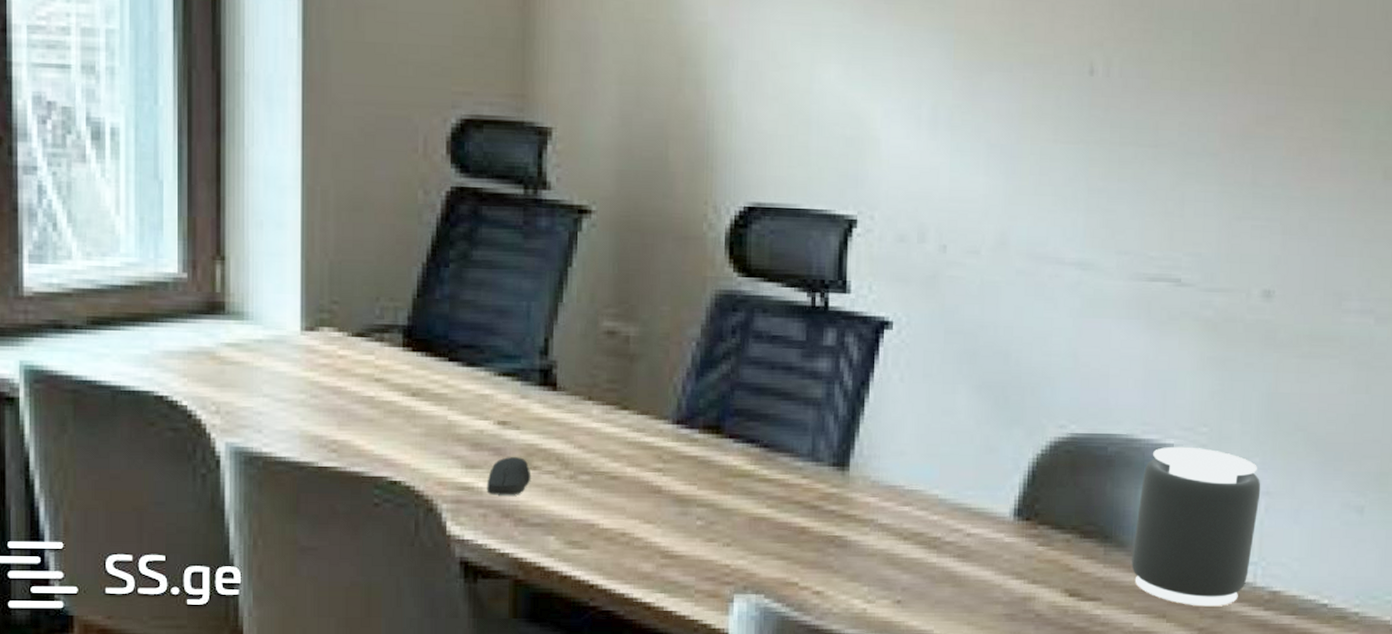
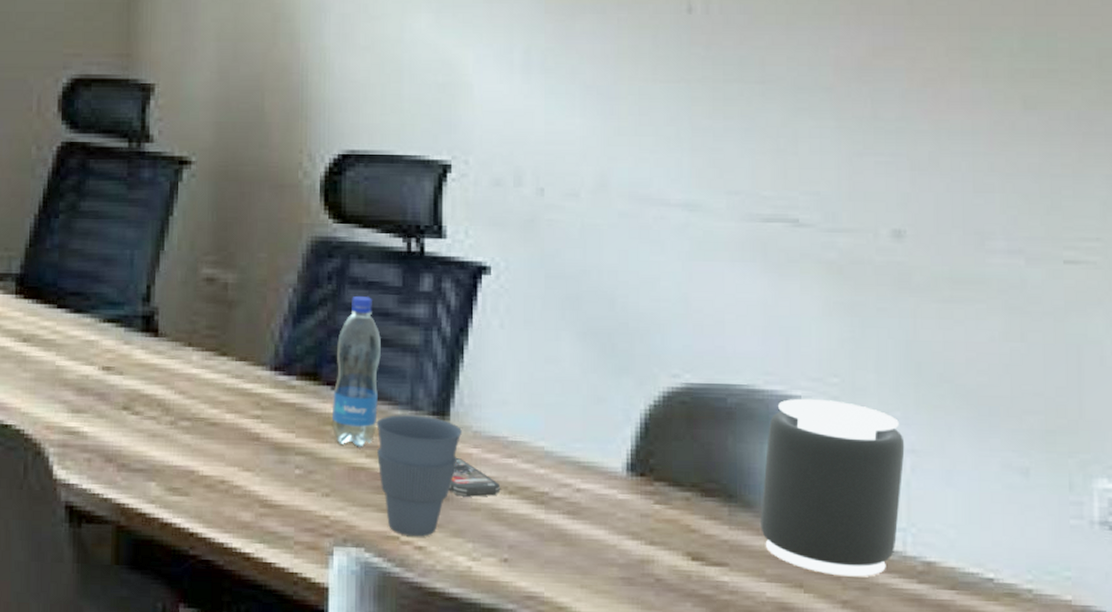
computer mouse: present [486,457,531,494] -> none [91,402,134,439]
bottle: none [733,349,784,498] -> present [331,295,381,447]
cup: none [778,465,861,582] -> present [376,414,462,537]
smartphone: none [846,506,896,543] -> present [448,457,501,497]

